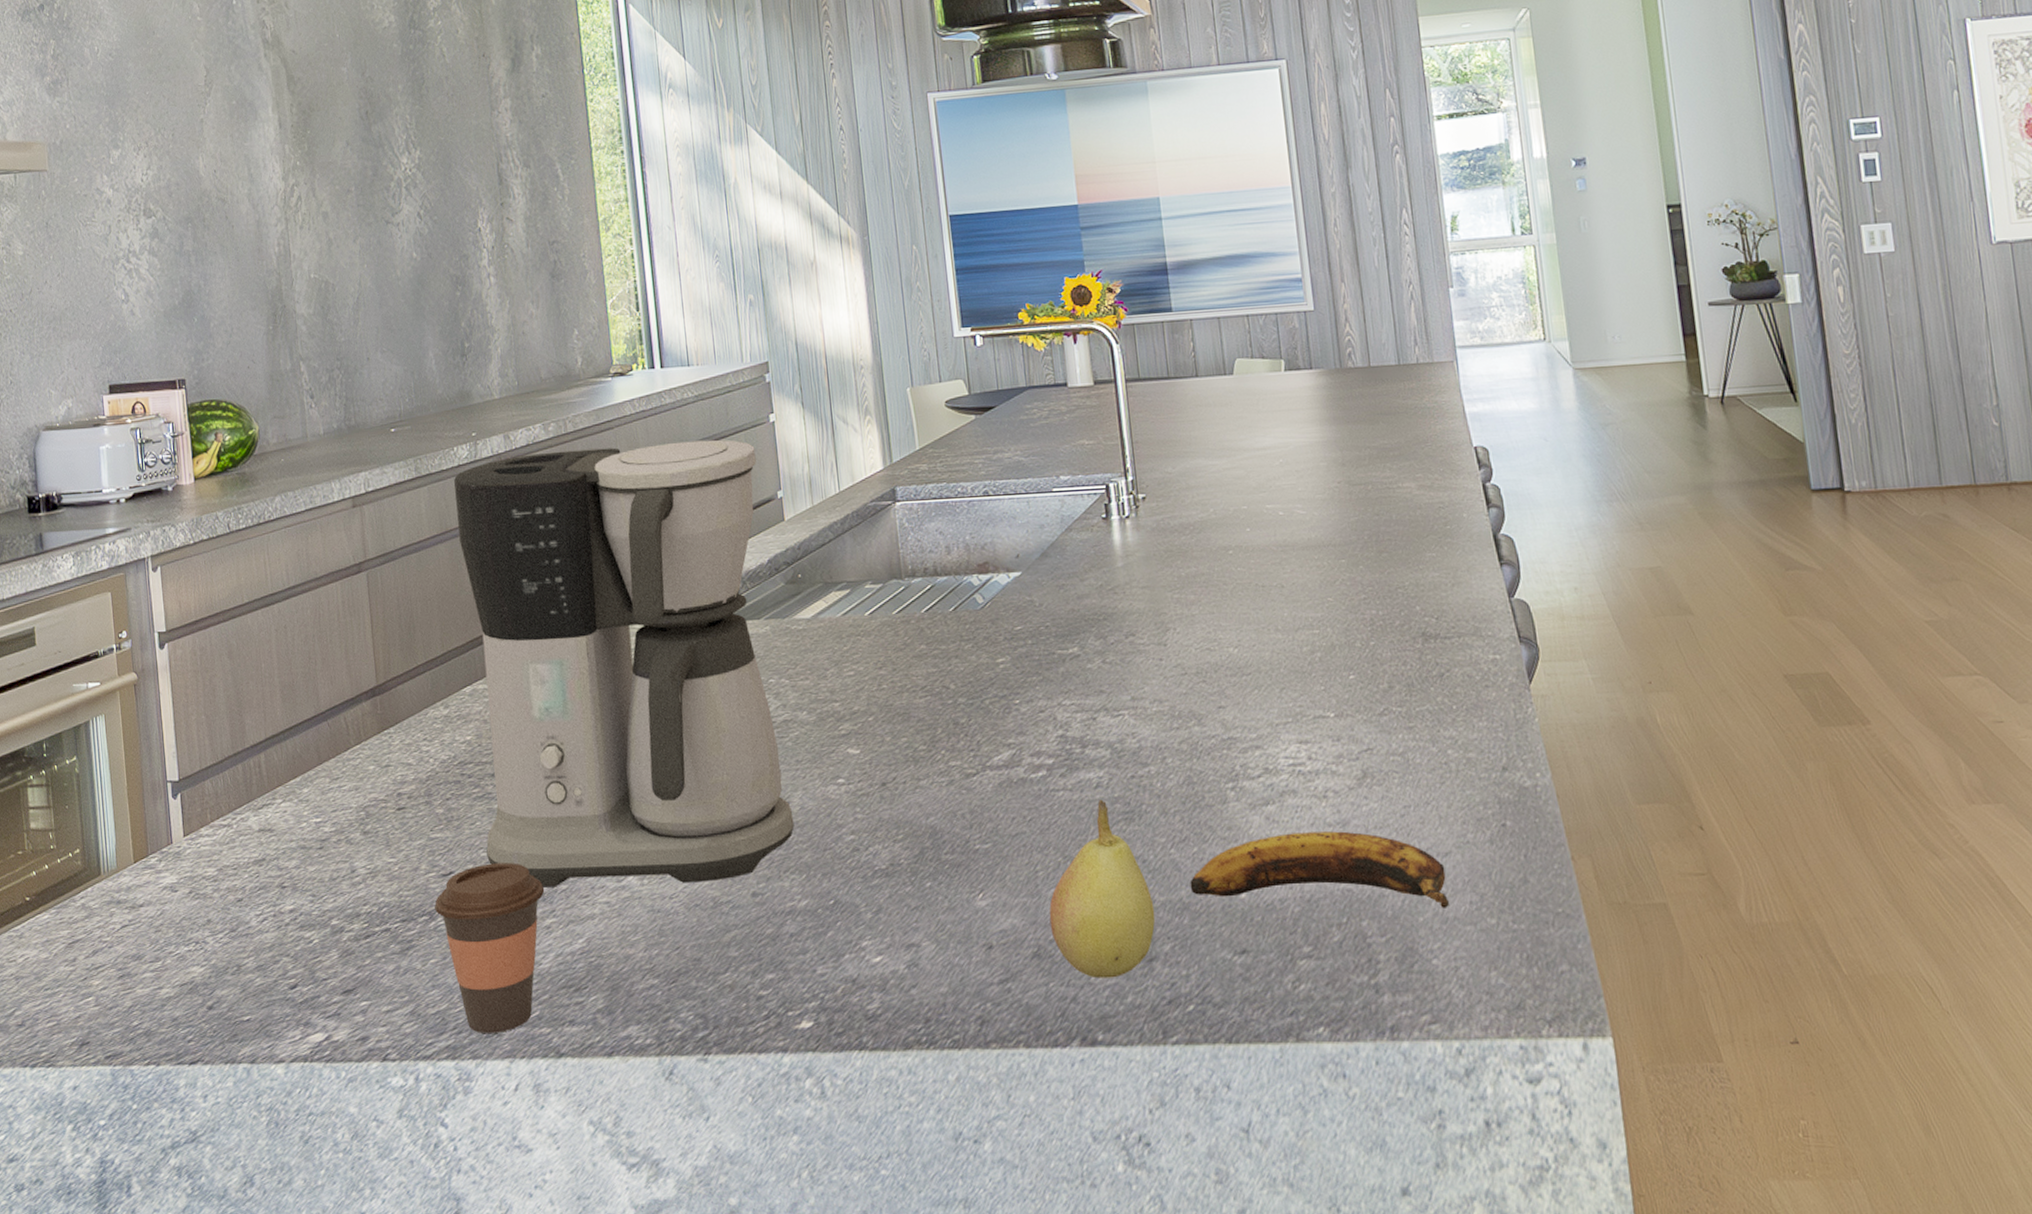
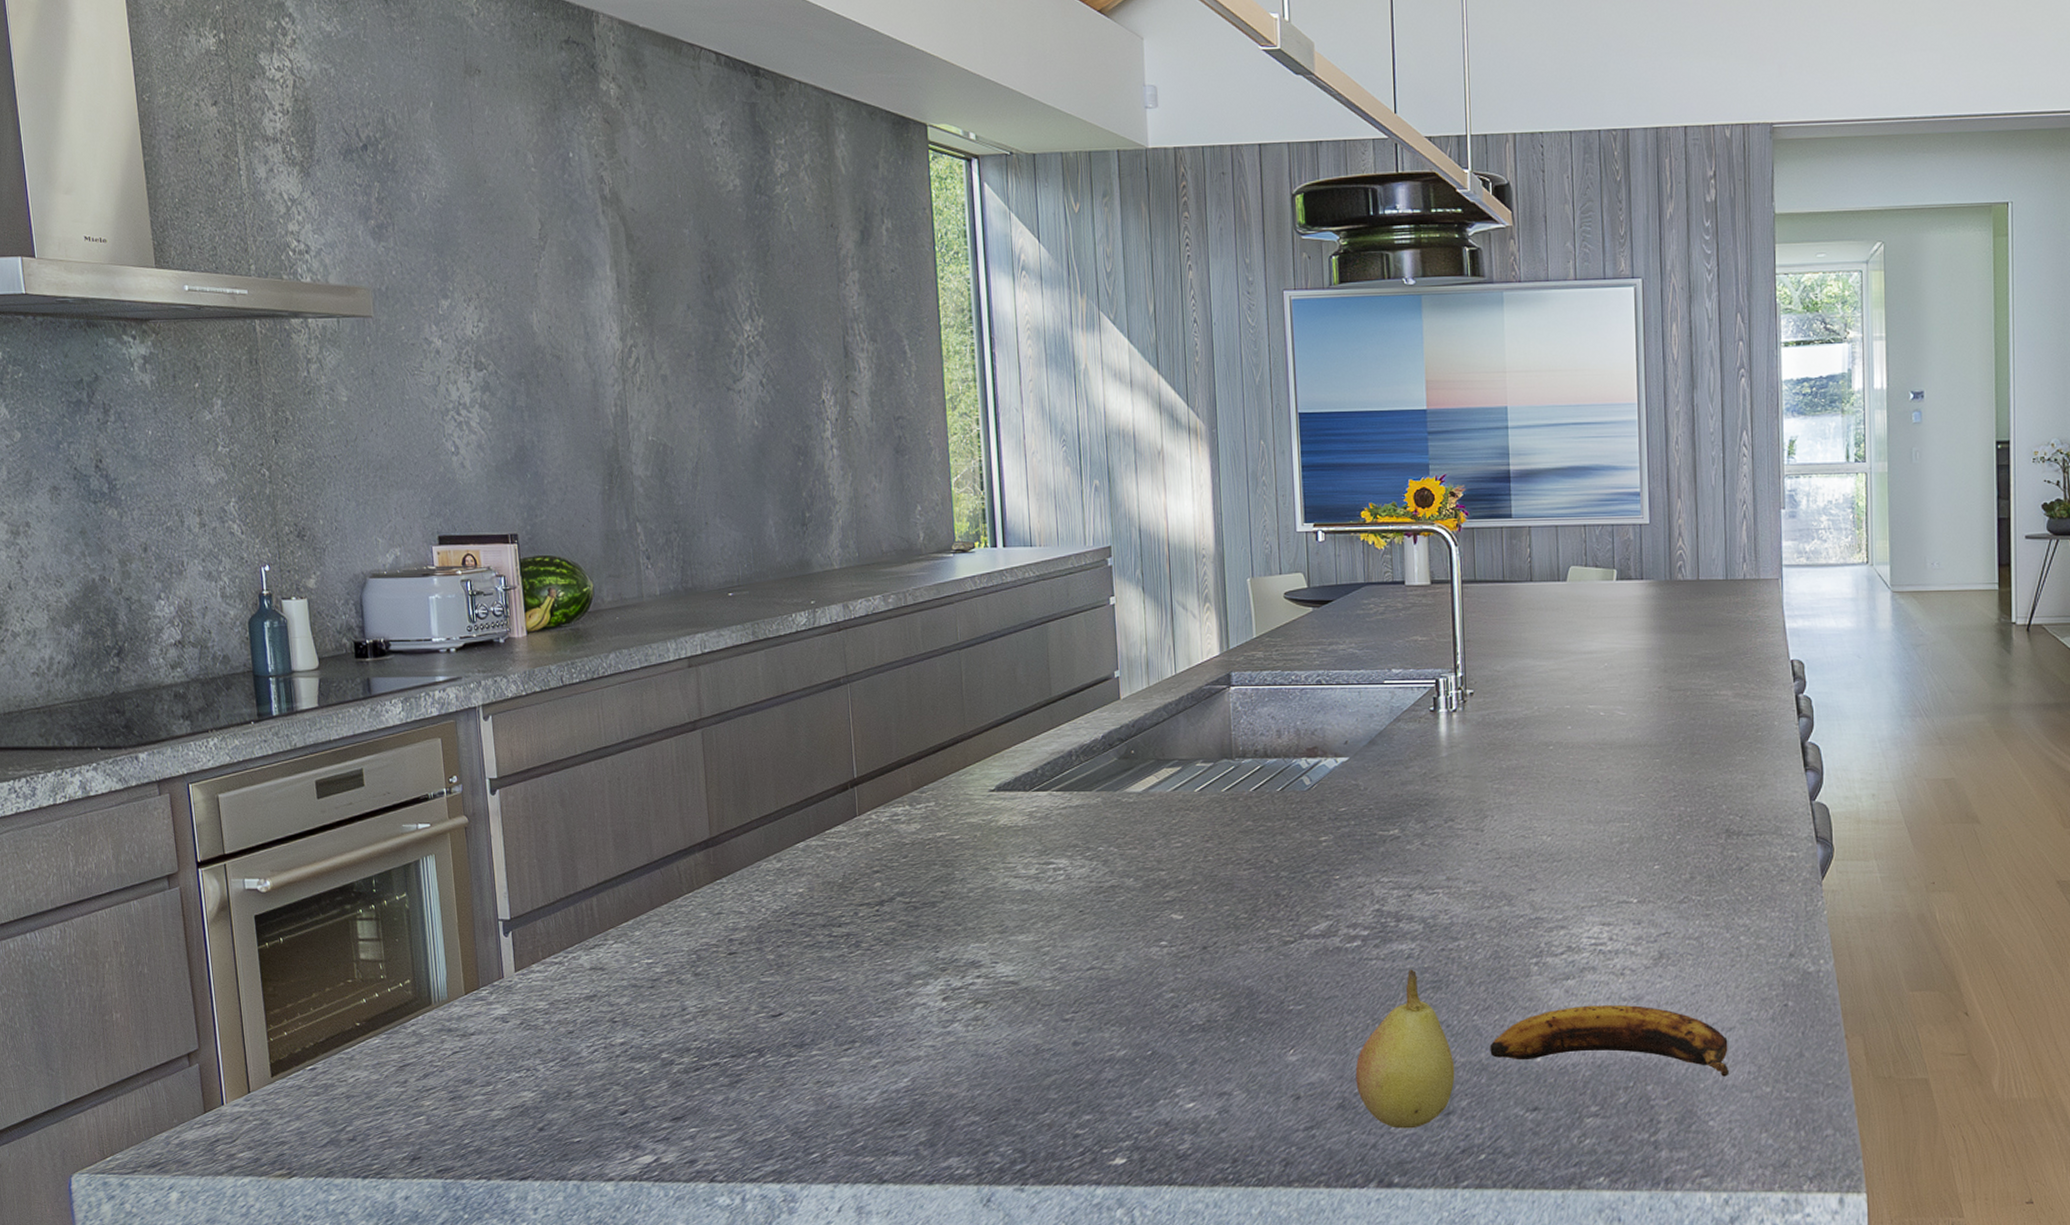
coffee cup: present [435,863,545,1033] -> none [764,1007,872,1160]
coffee maker: present [454,439,795,888] -> none [792,619,1117,1031]

